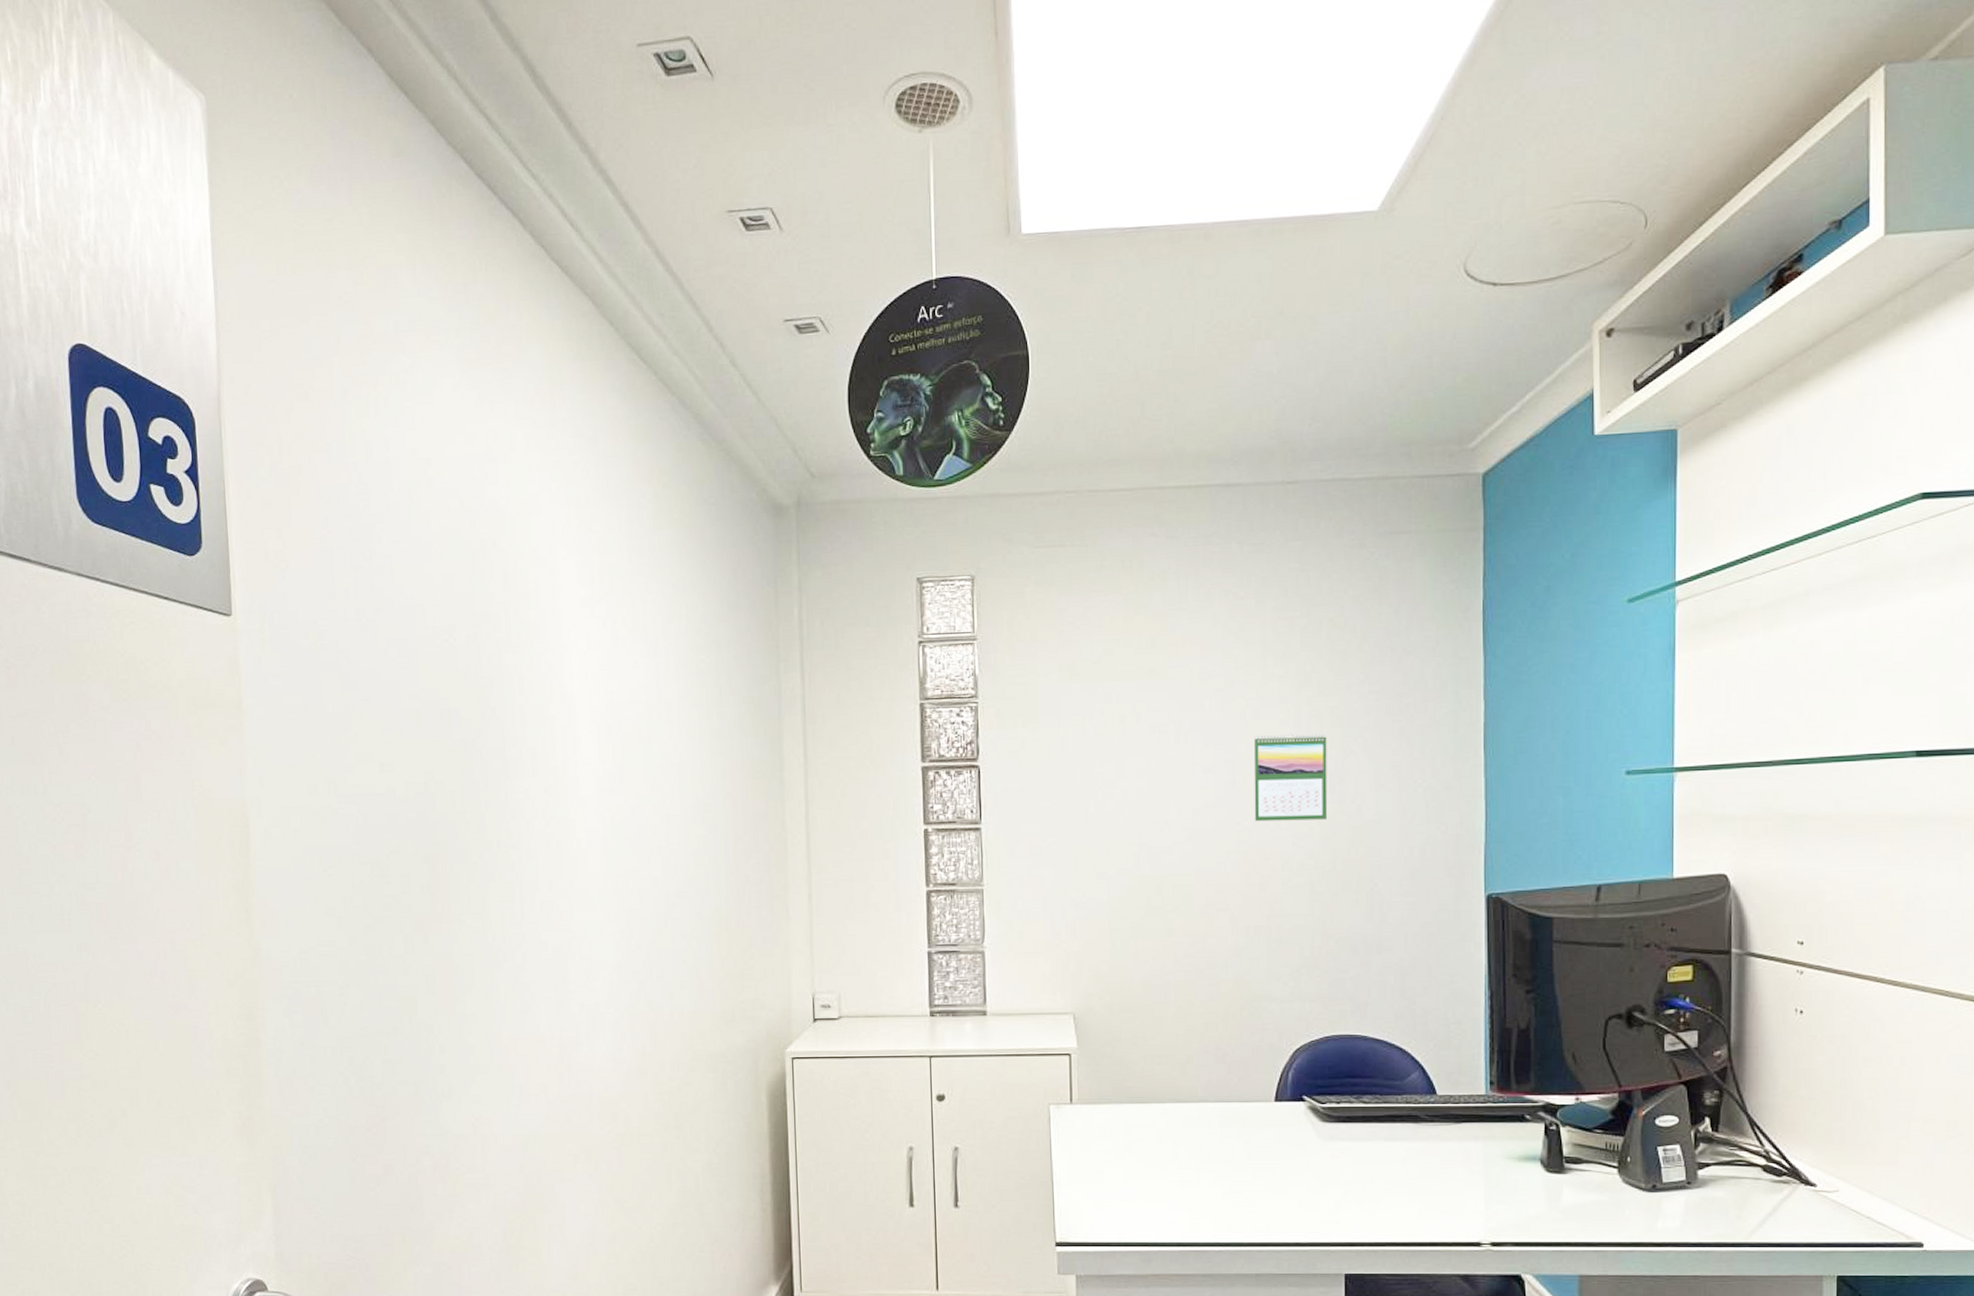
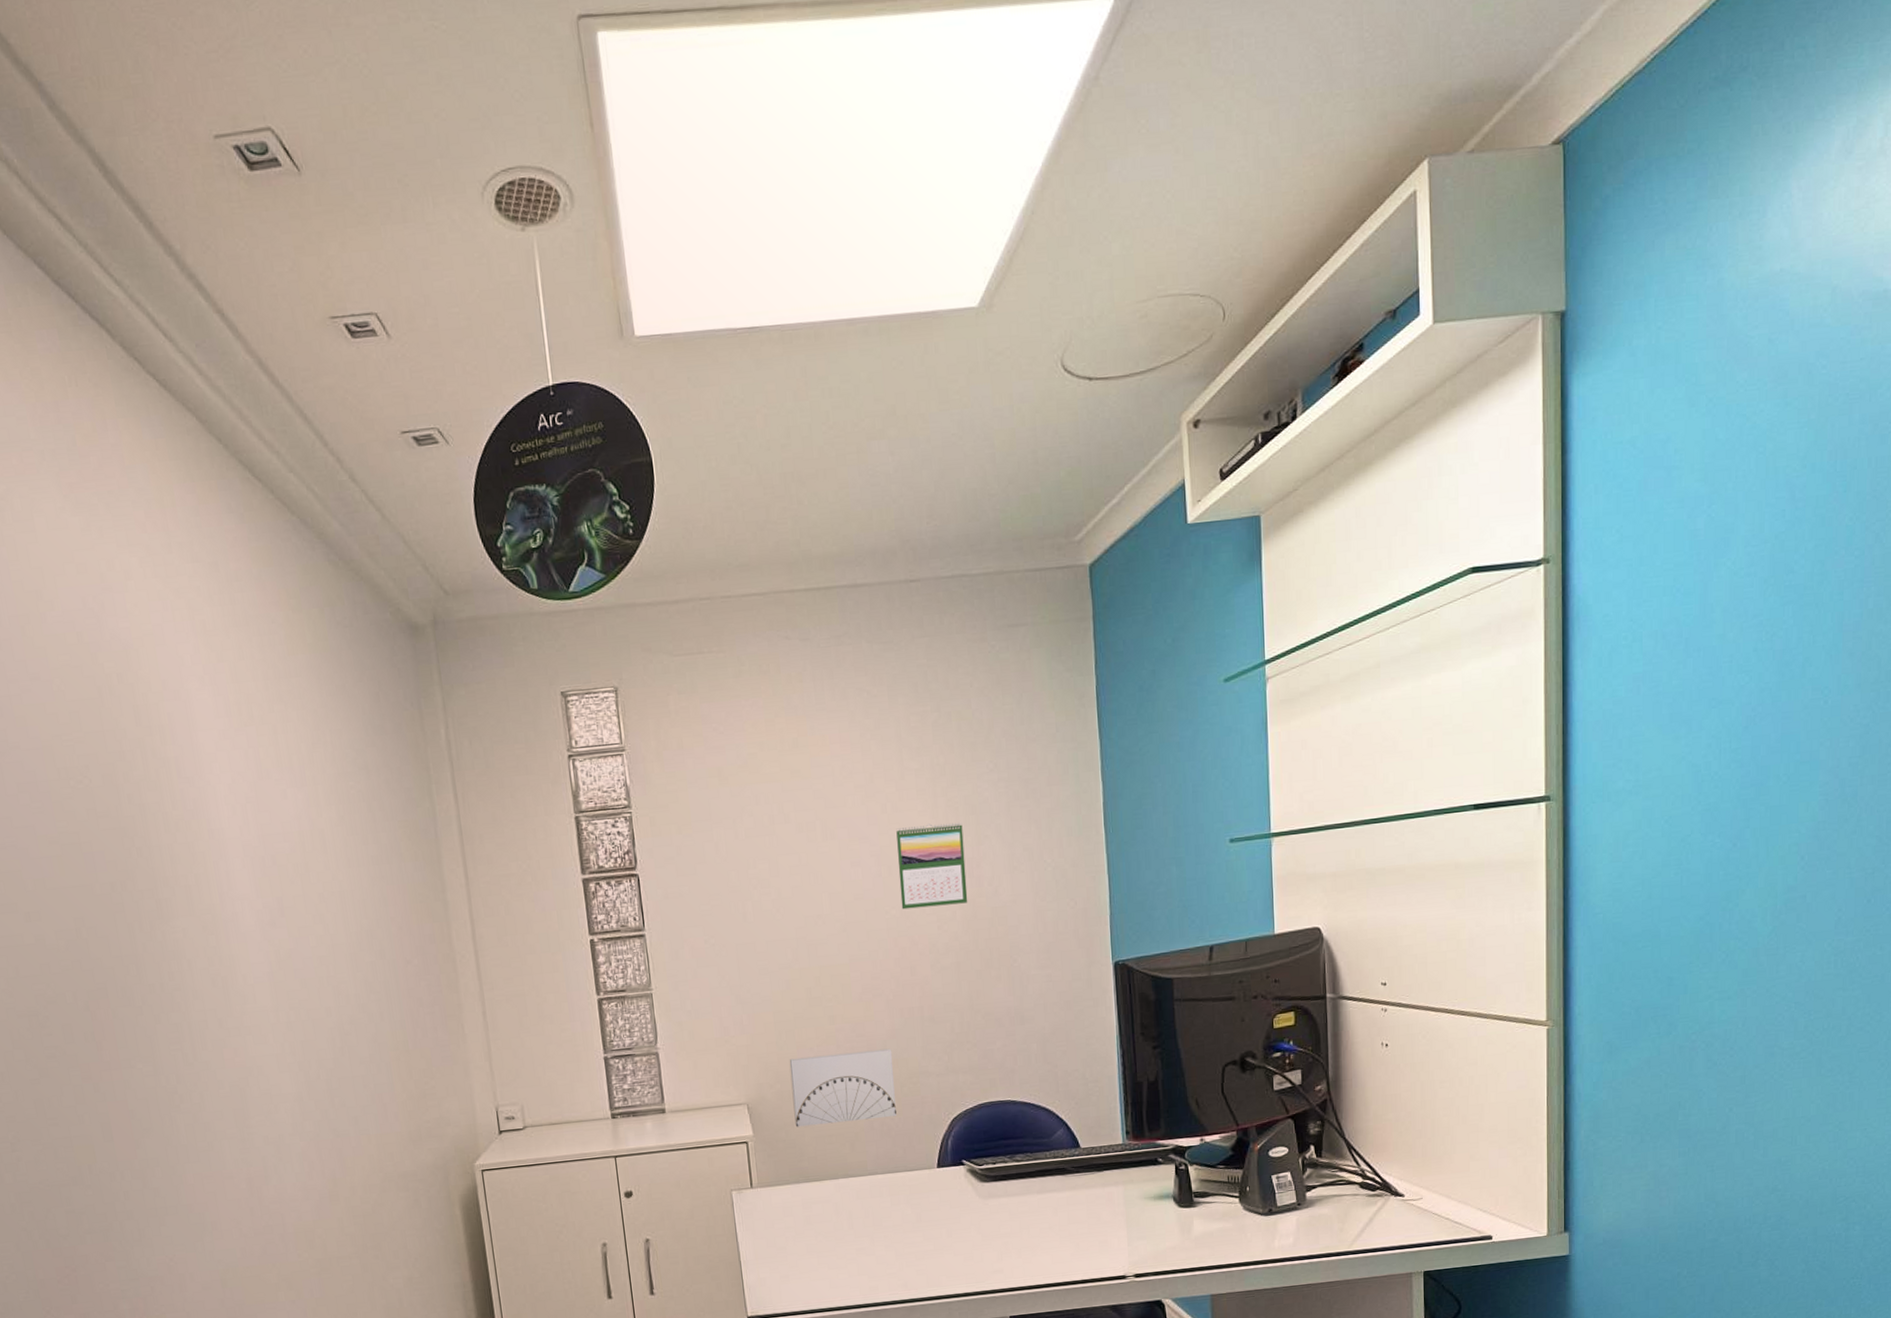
wall art: none [1121,967,1234,1043] -> present [789,1048,897,1127]

